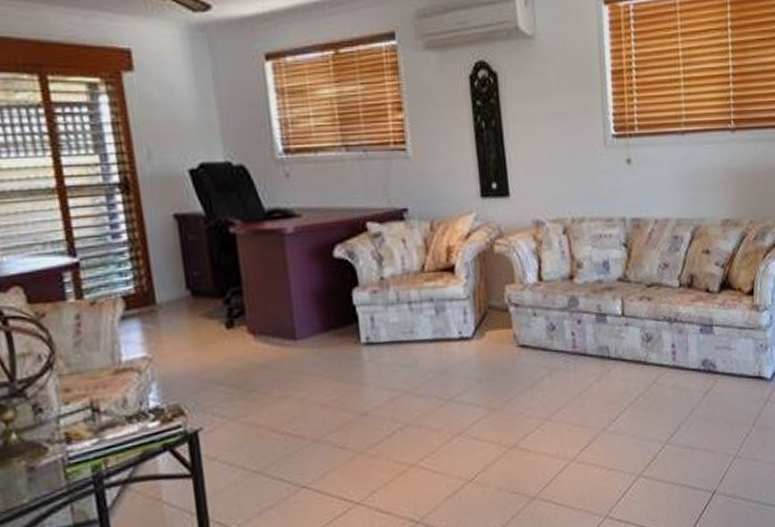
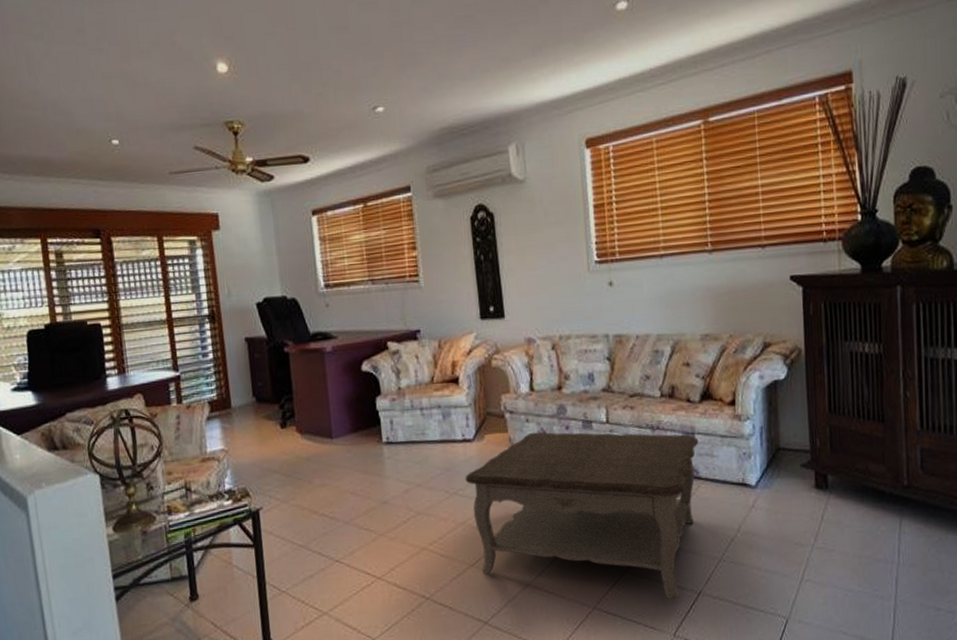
coffee table: none [462,326,717,501] -> present [465,432,699,599]

